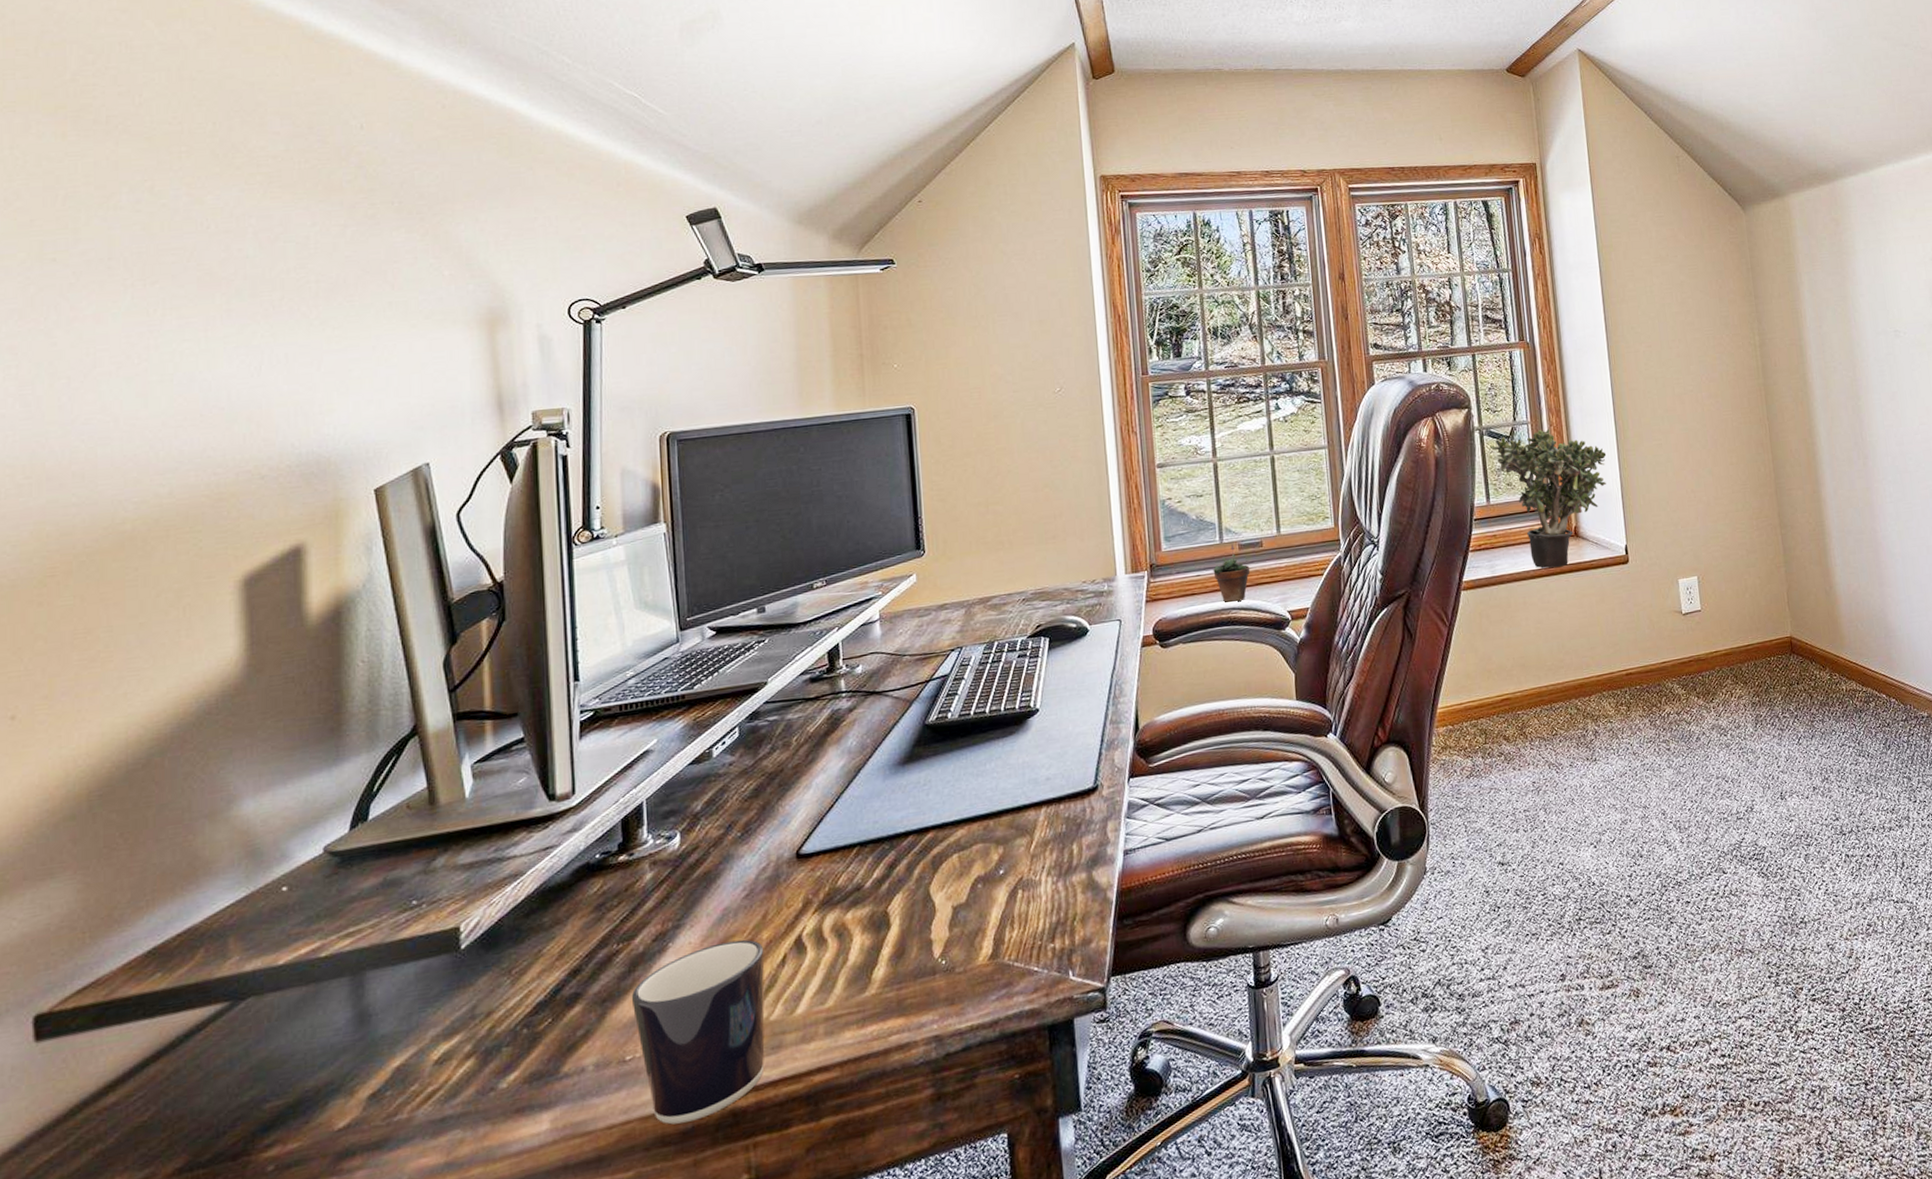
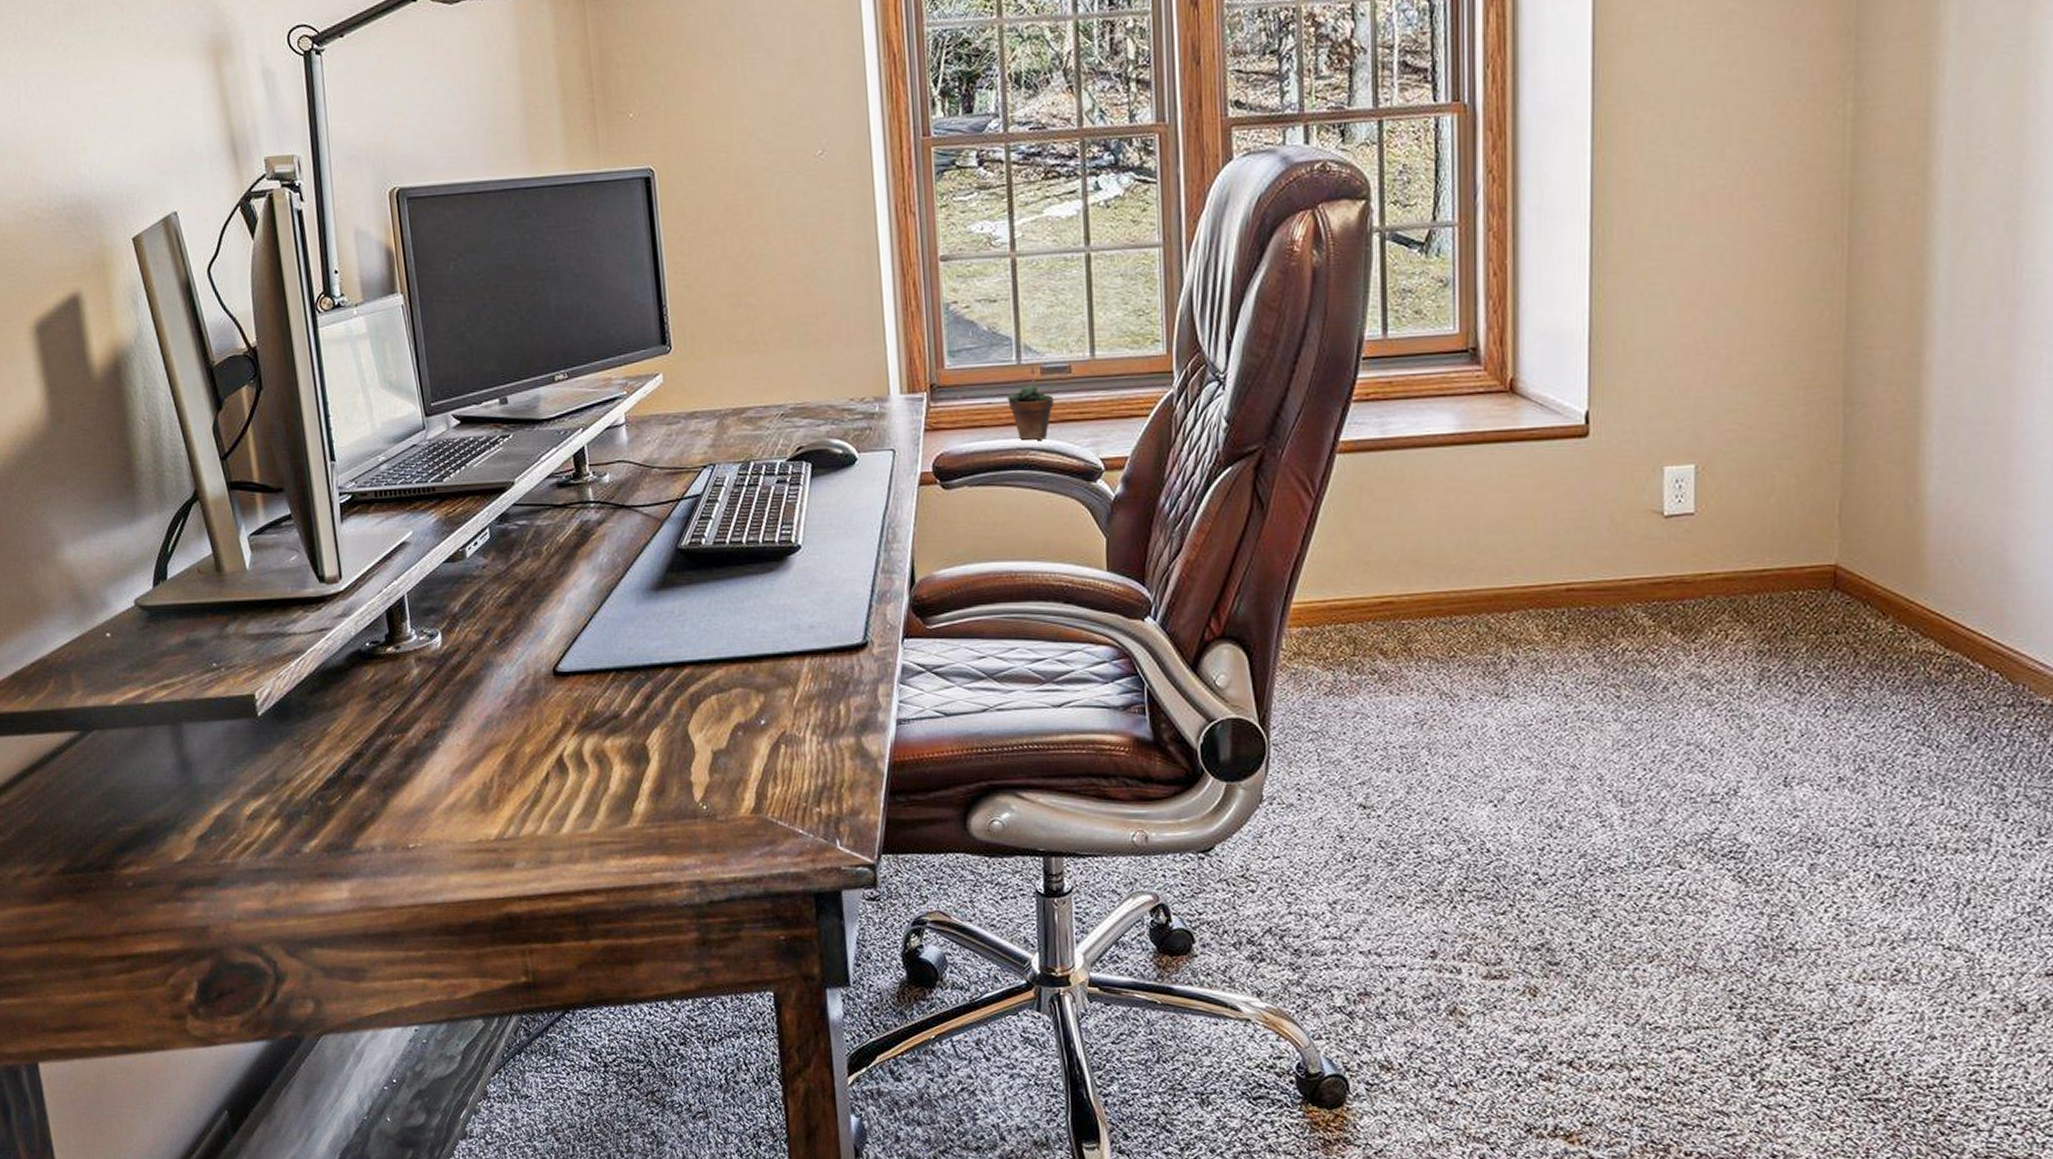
mug: present [631,939,765,1125] -> none [409,750,535,917]
potted plant: present [1489,428,1607,568] -> none [1393,234,1572,433]

